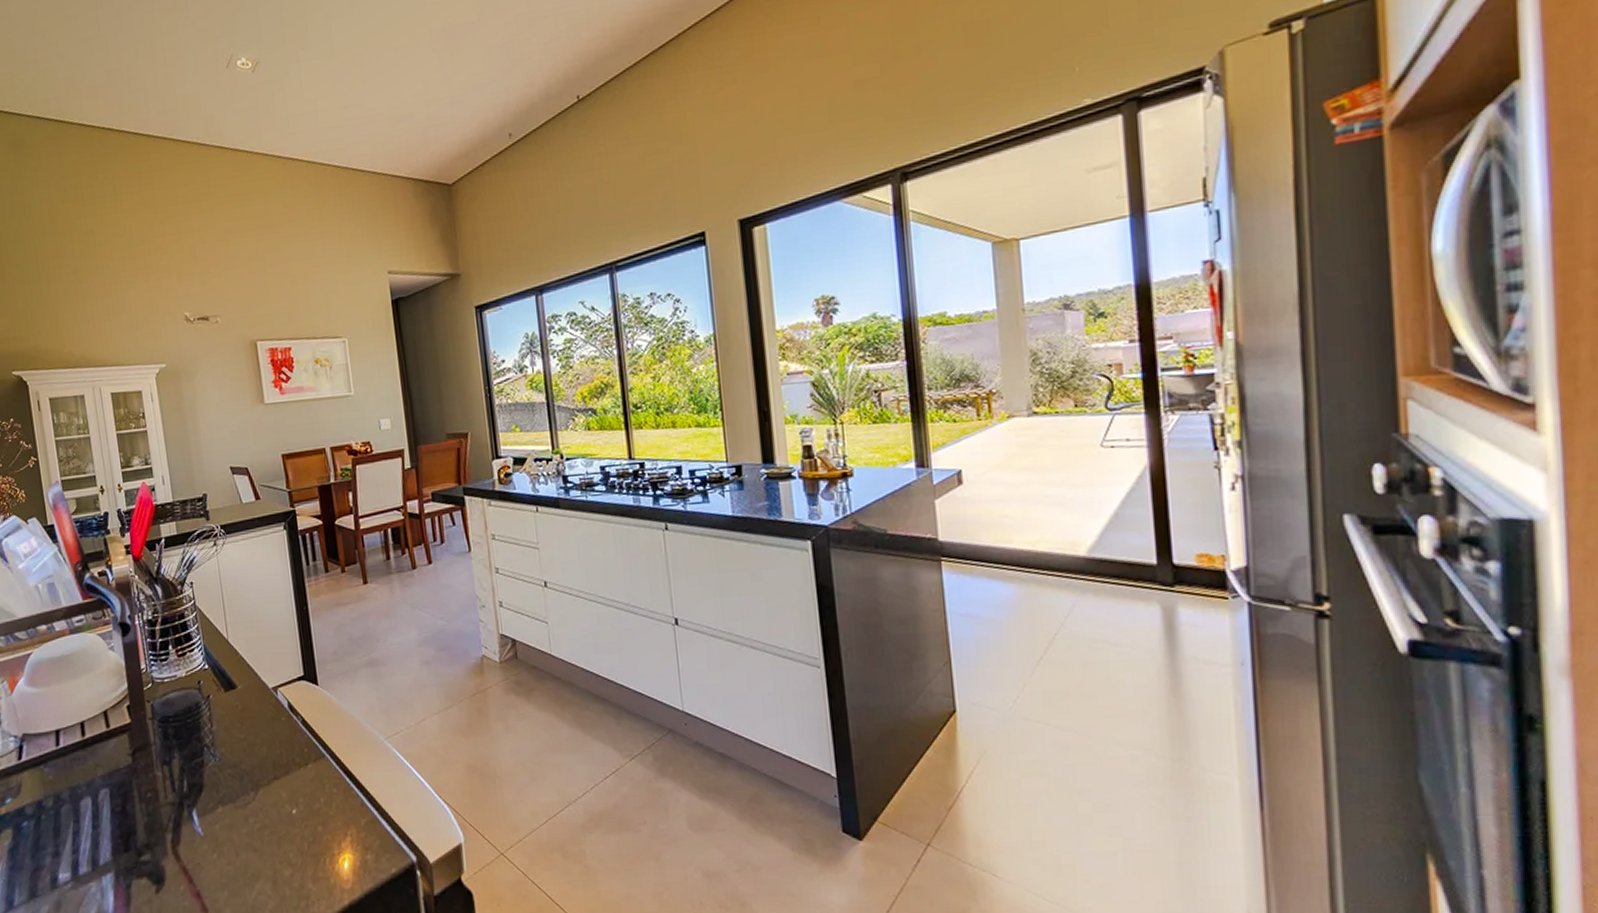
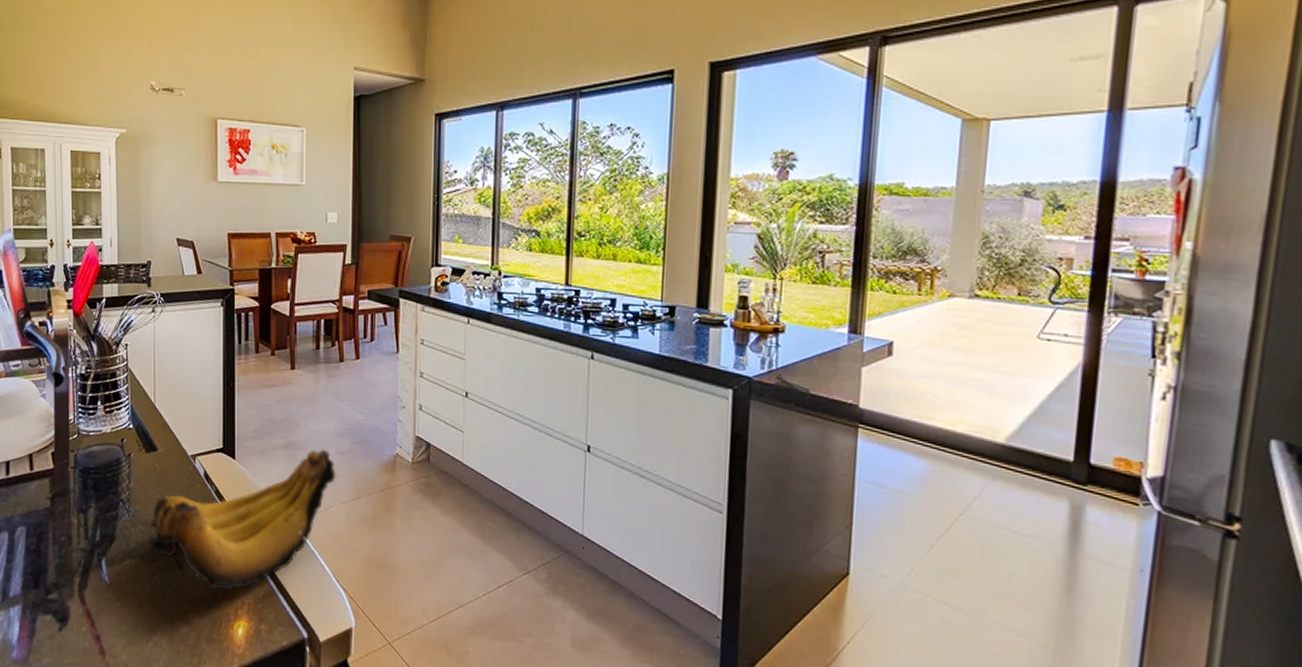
banana bunch: none [238,661,424,824] -> present [148,449,336,590]

